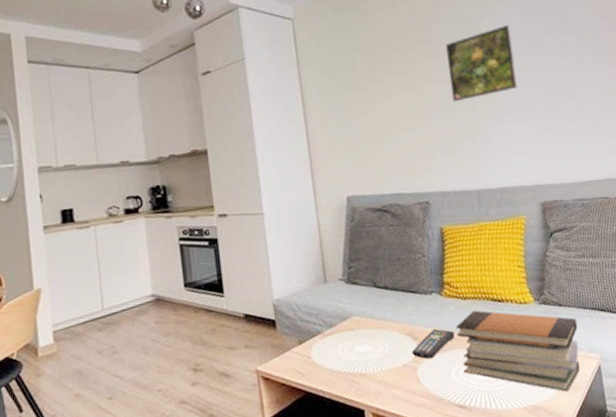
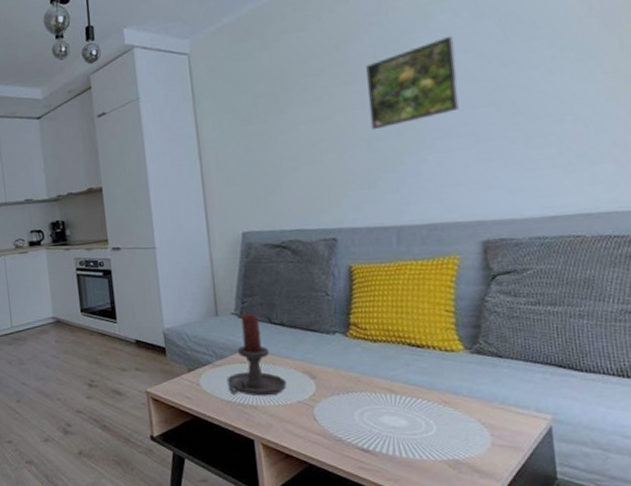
candle holder: none [336,278,393,365] -> present [226,313,287,396]
remote control: present [411,329,455,360] -> none [308,370,360,399]
book stack: present [455,310,581,392] -> none [361,354,523,451]

